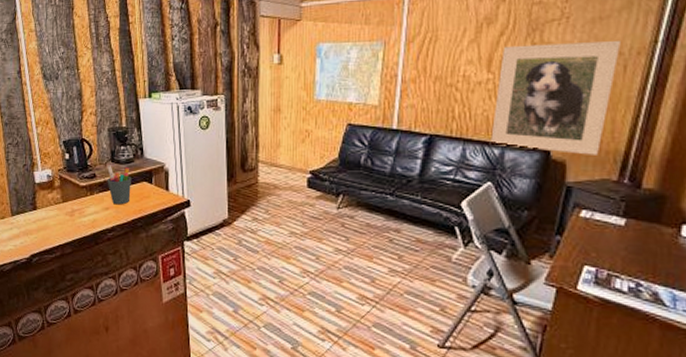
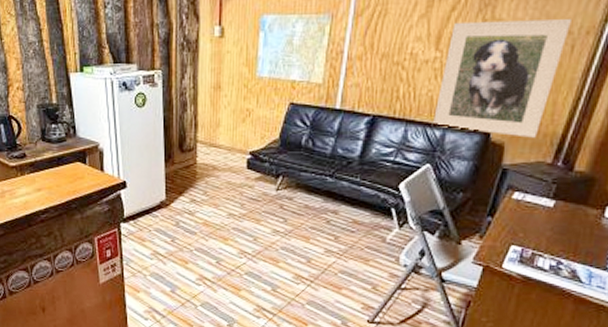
pen holder: present [107,165,131,205] -> none [38,144,64,186]

